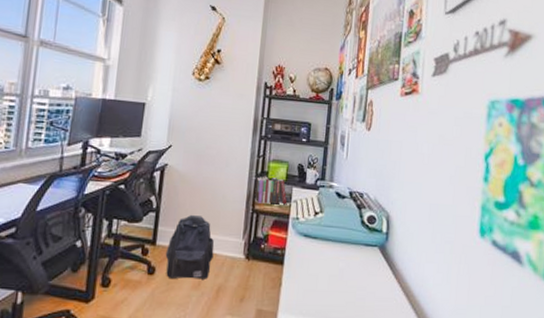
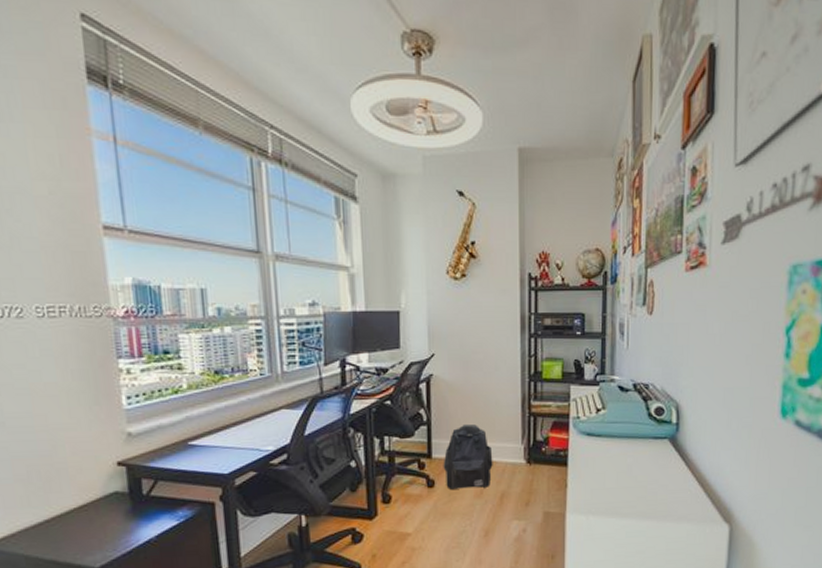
books: present [254,175,288,205] -> none [529,374,566,406]

